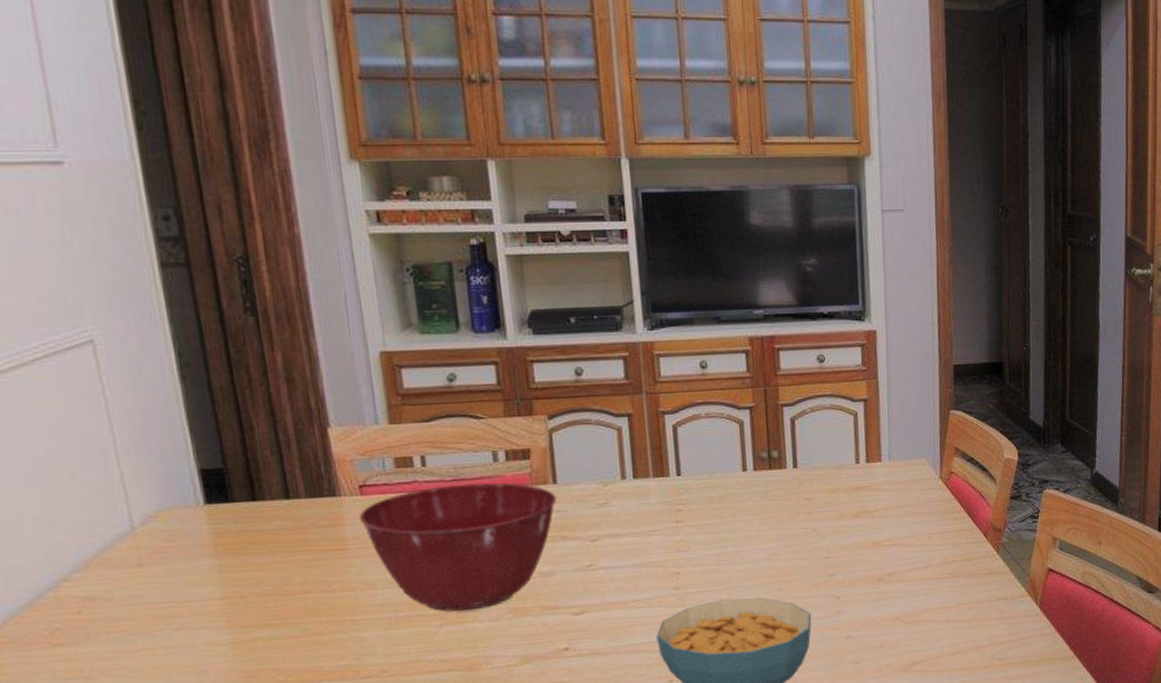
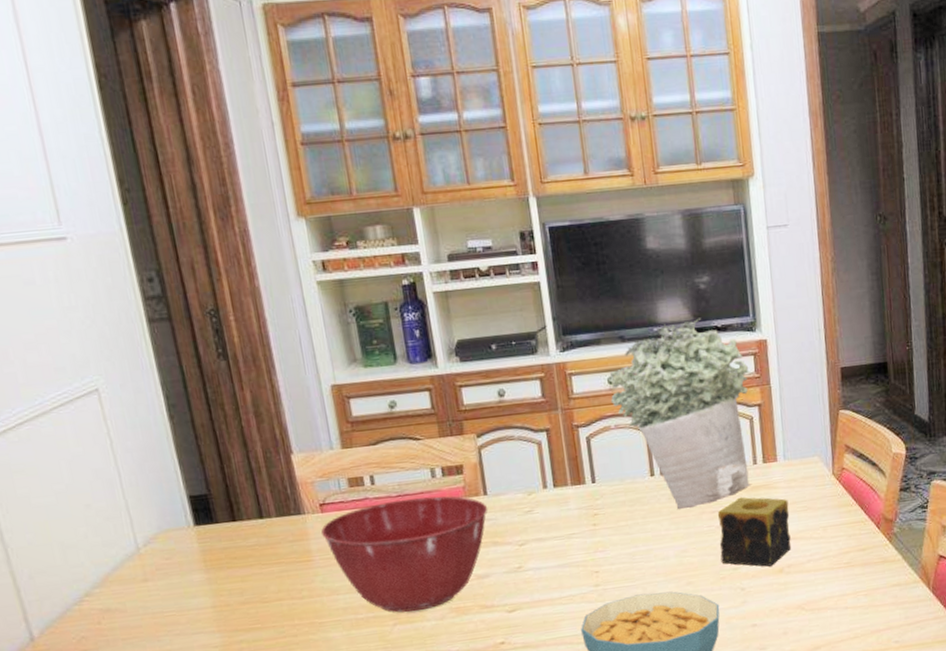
potted plant: none [701,302,856,509] -> present [610,317,752,510]
candle: none [815,498,893,574] -> present [718,497,791,567]

